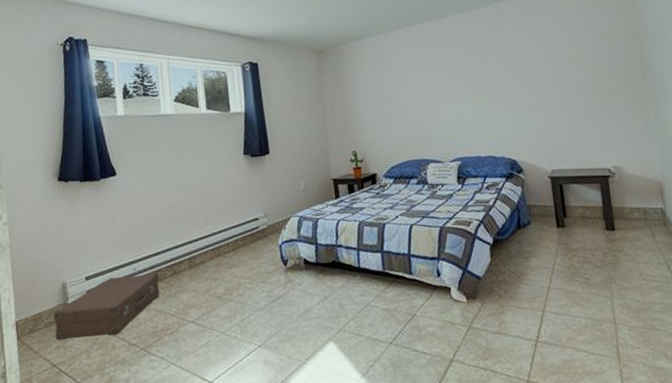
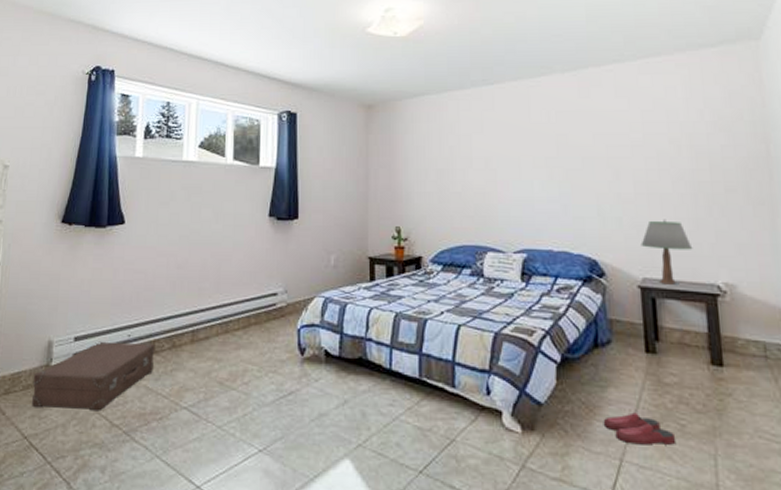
slippers: none [528,274,583,298] -> present [603,412,676,445]
table lamp: none [549,121,589,174] -> present [641,219,693,286]

